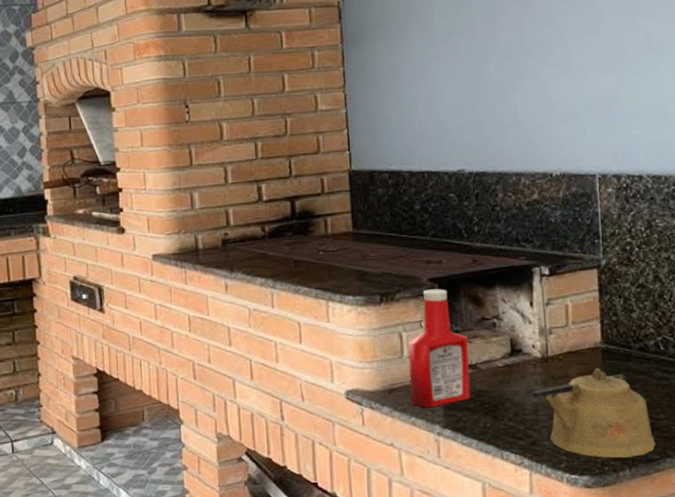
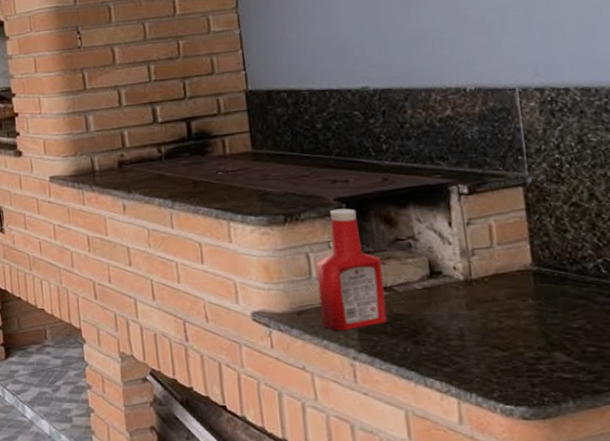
kettle: present [533,368,656,458] -> none [456,291,603,388]

